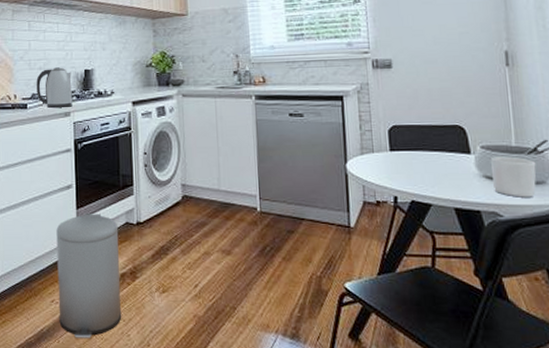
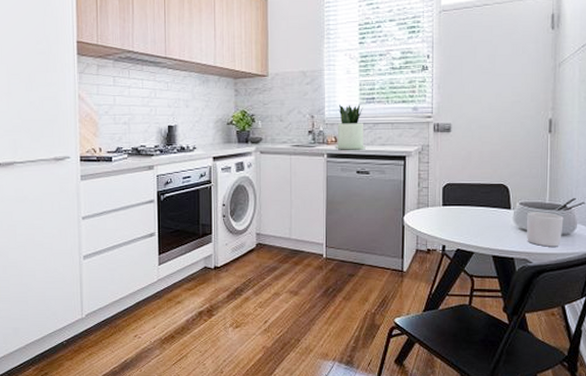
kettle: present [36,67,73,109] -> none [121,123,156,162]
pedal bin: present [56,214,122,339] -> none [139,259,199,367]
planter: none [263,41,299,91] -> present [335,104,367,150]

